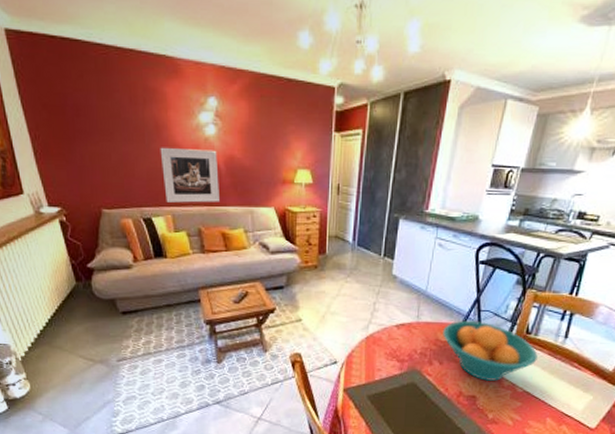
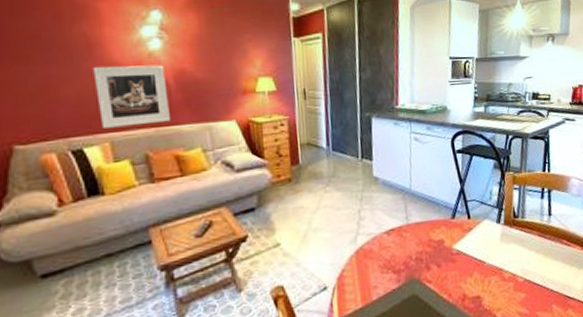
fruit bowl: present [443,320,538,382] -> none [434,213,530,278]

